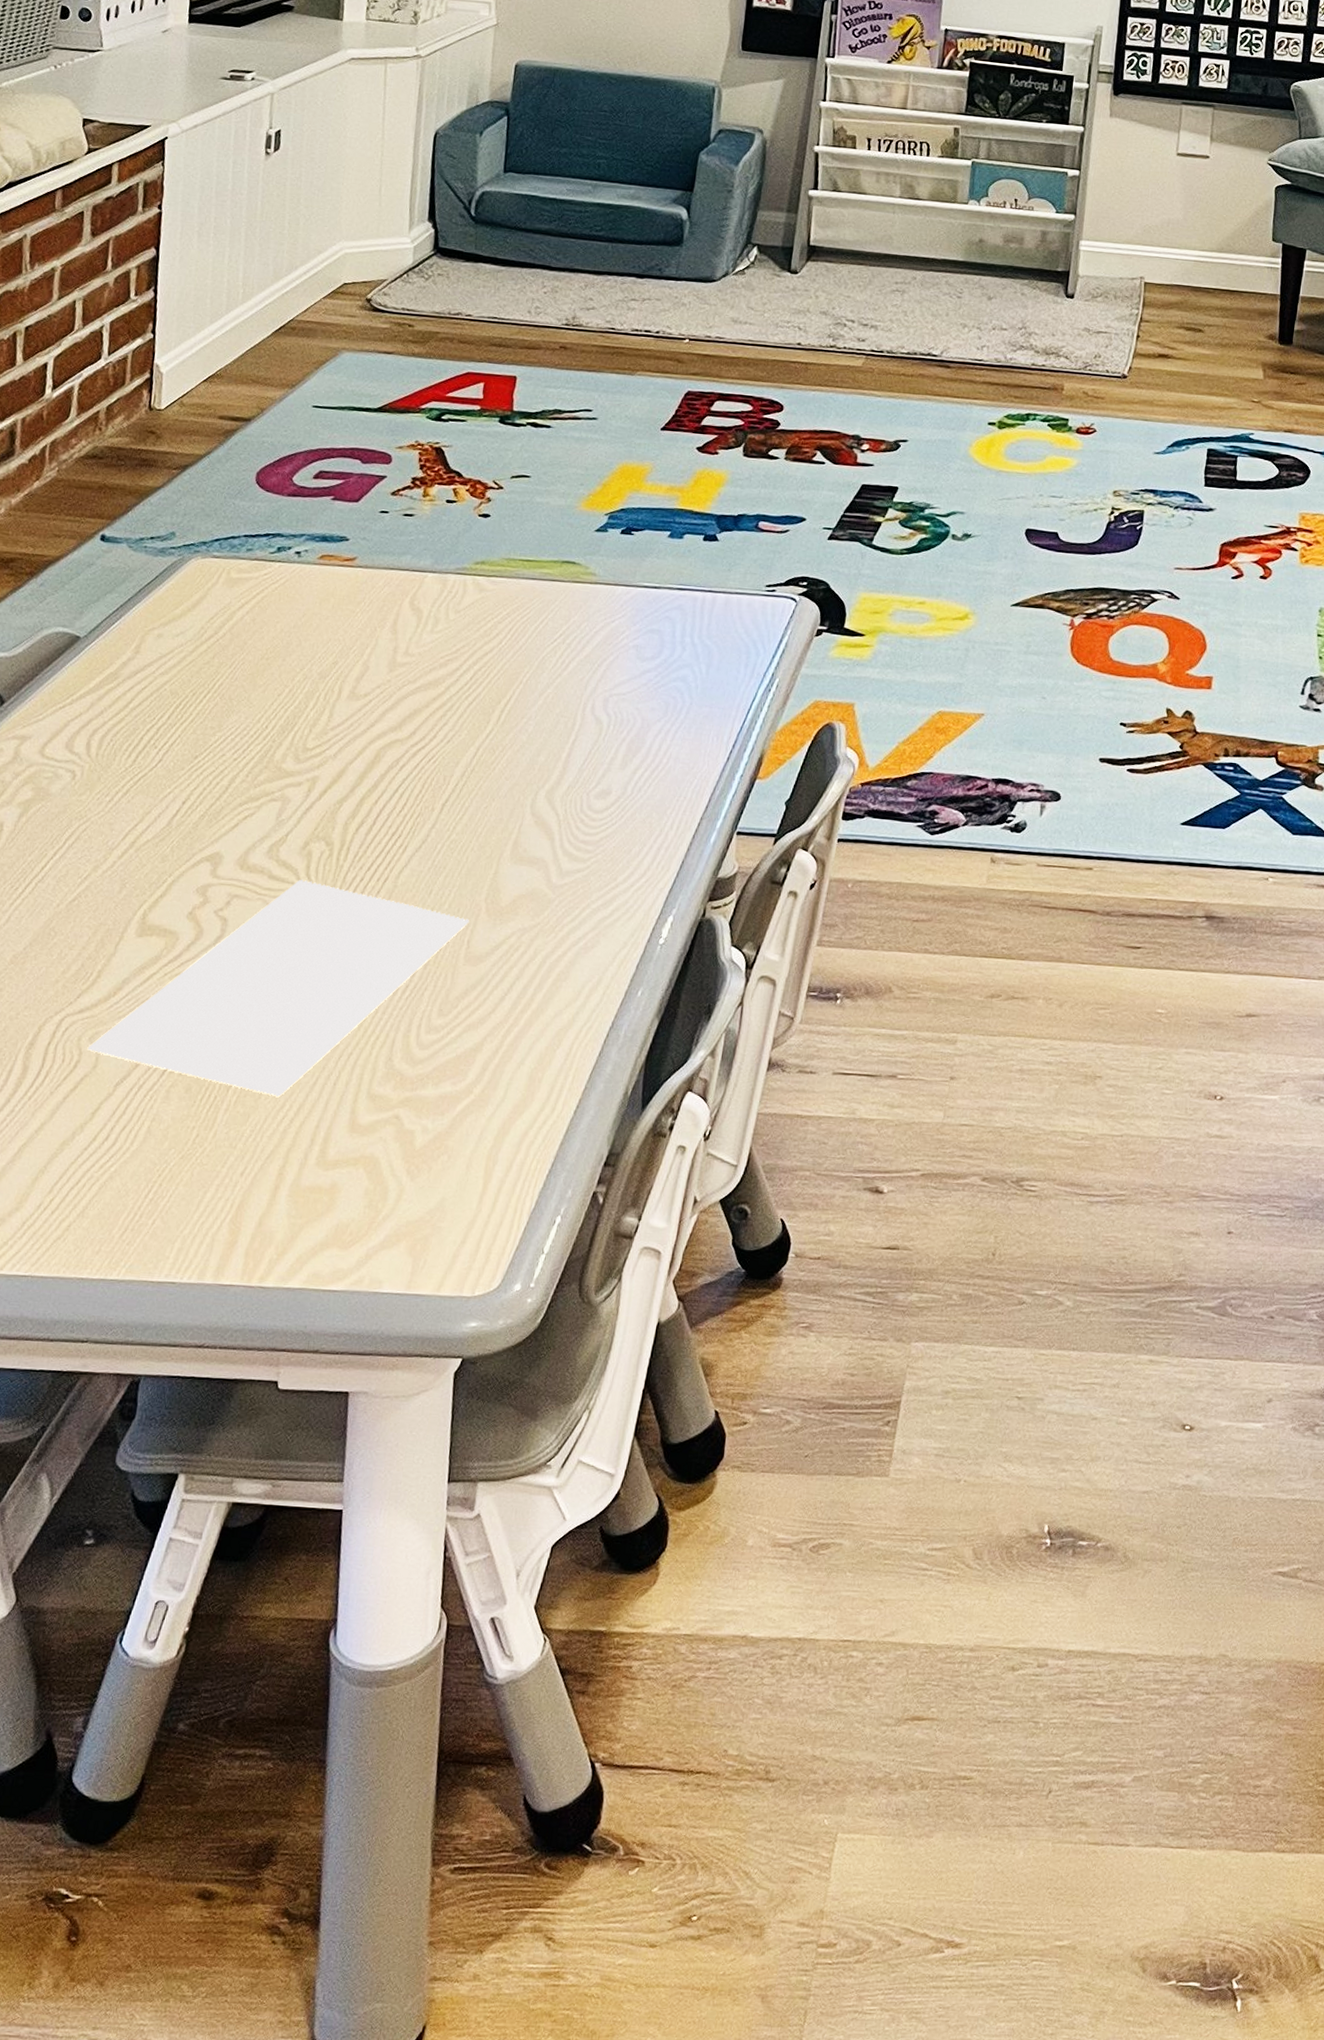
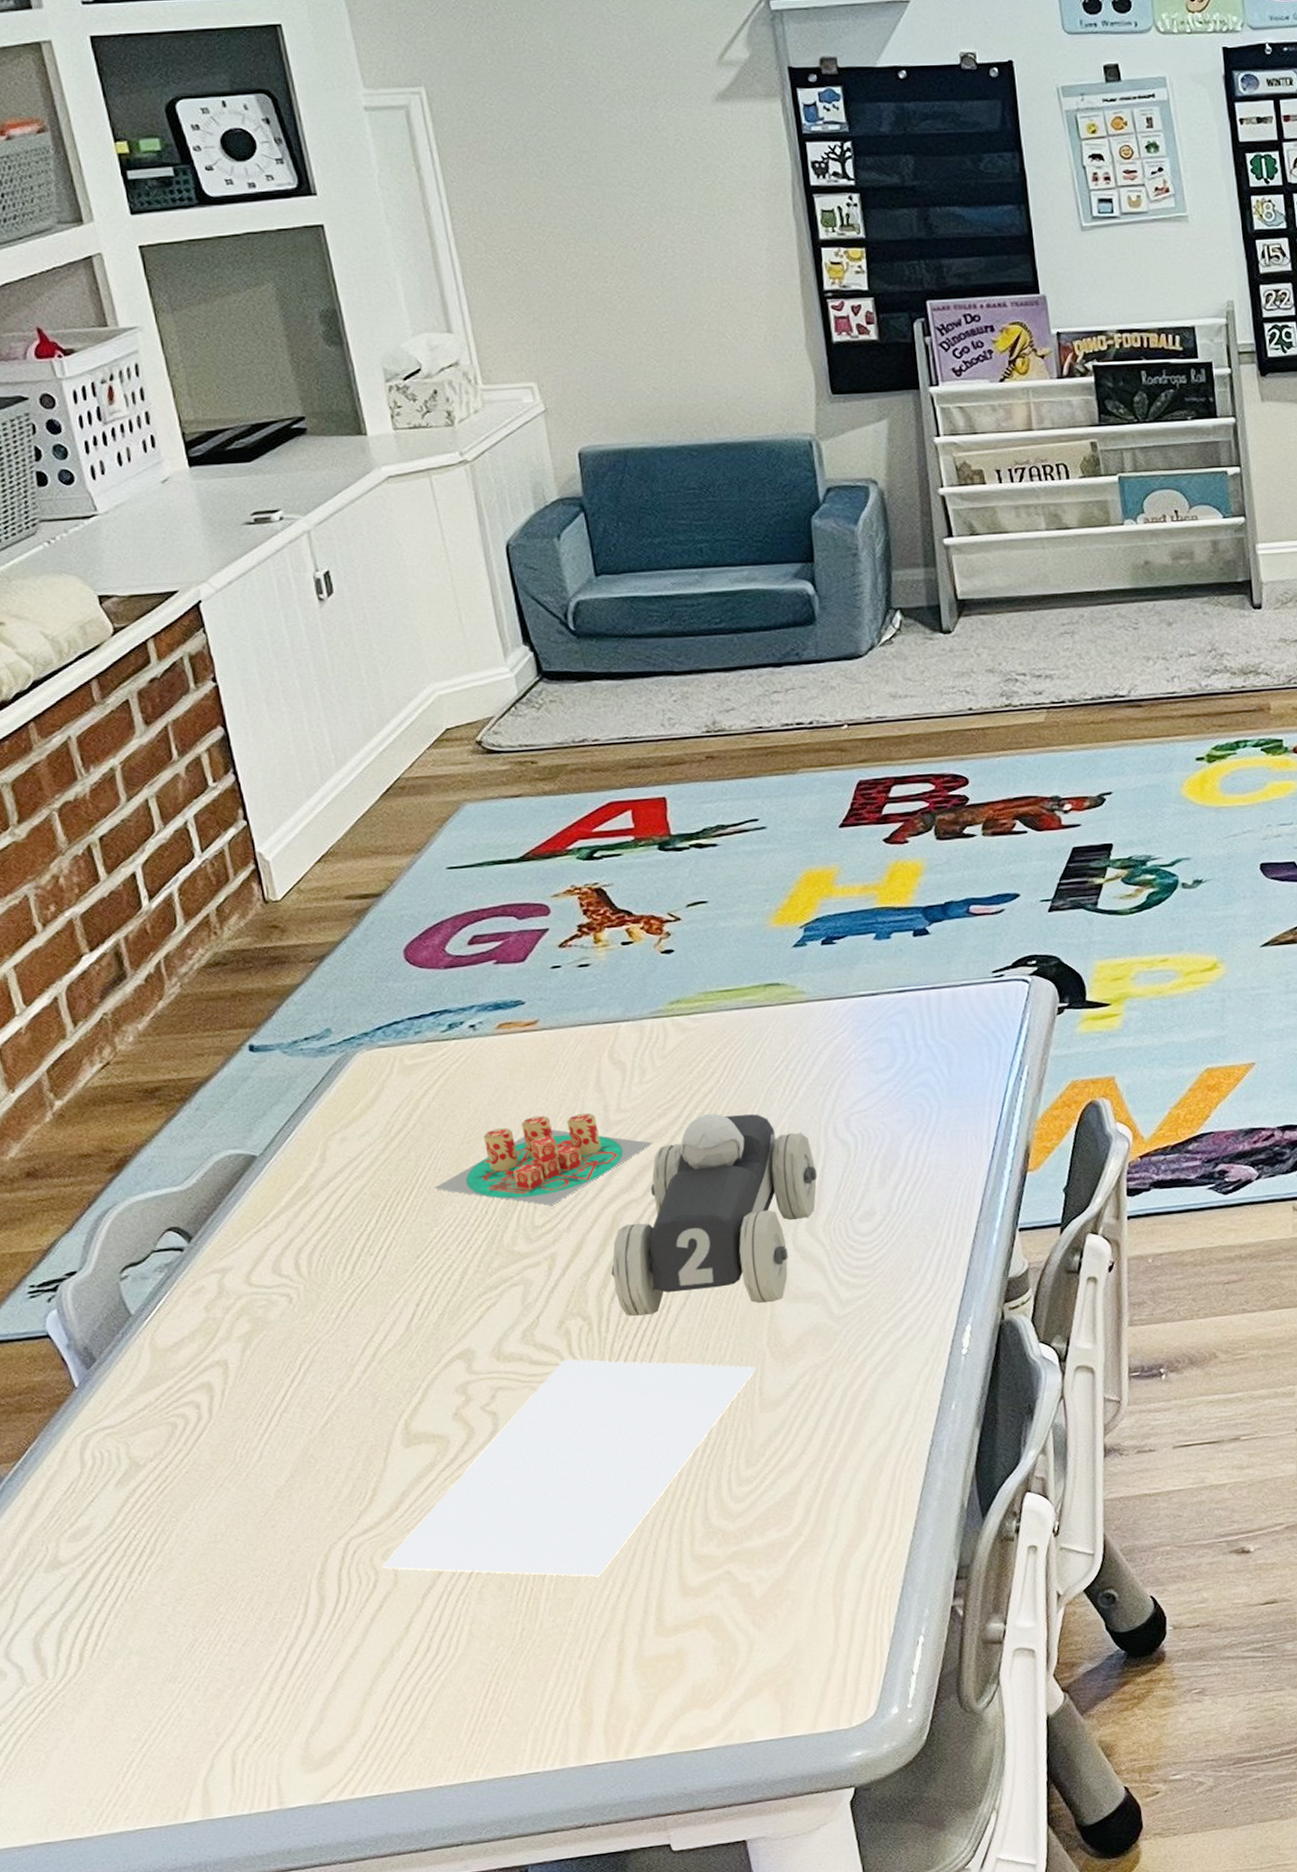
toy blocks: none [226,645,429,731] -> present [433,1112,653,1205]
toy car: none [361,671,568,860] -> present [611,1114,818,1316]

